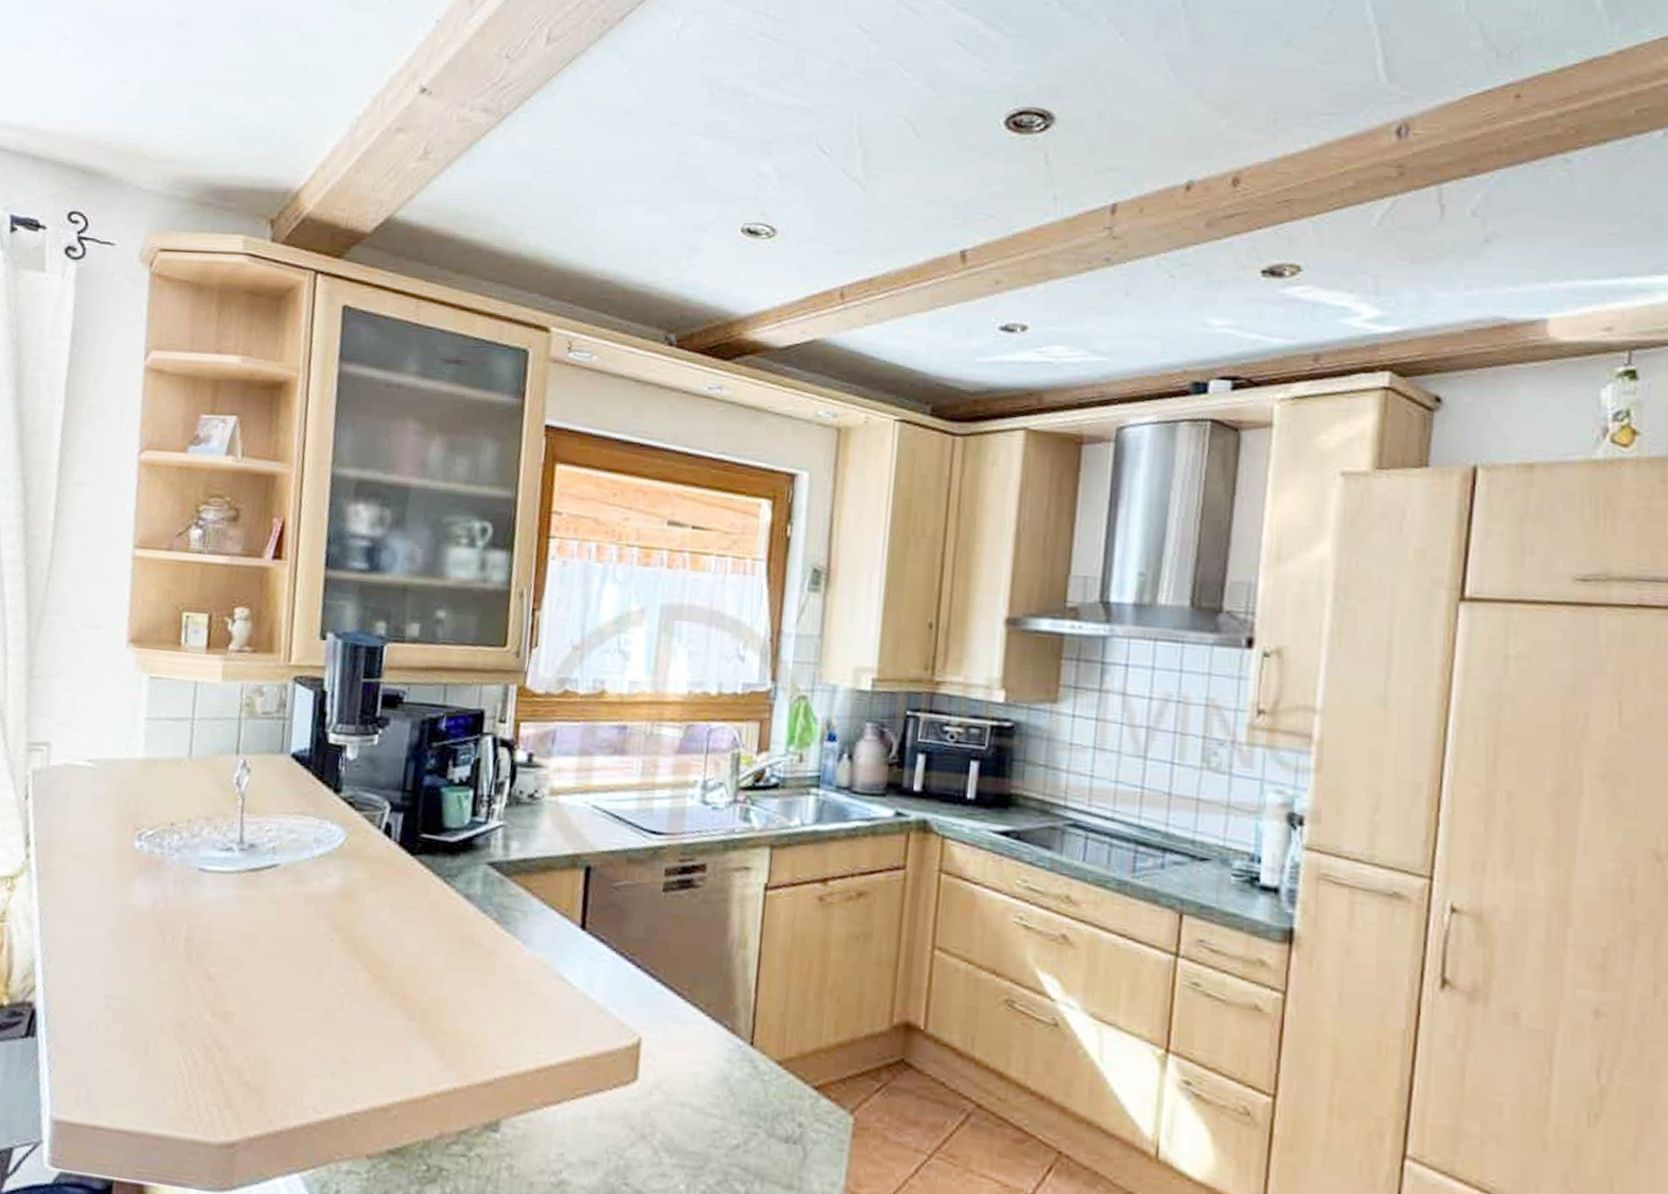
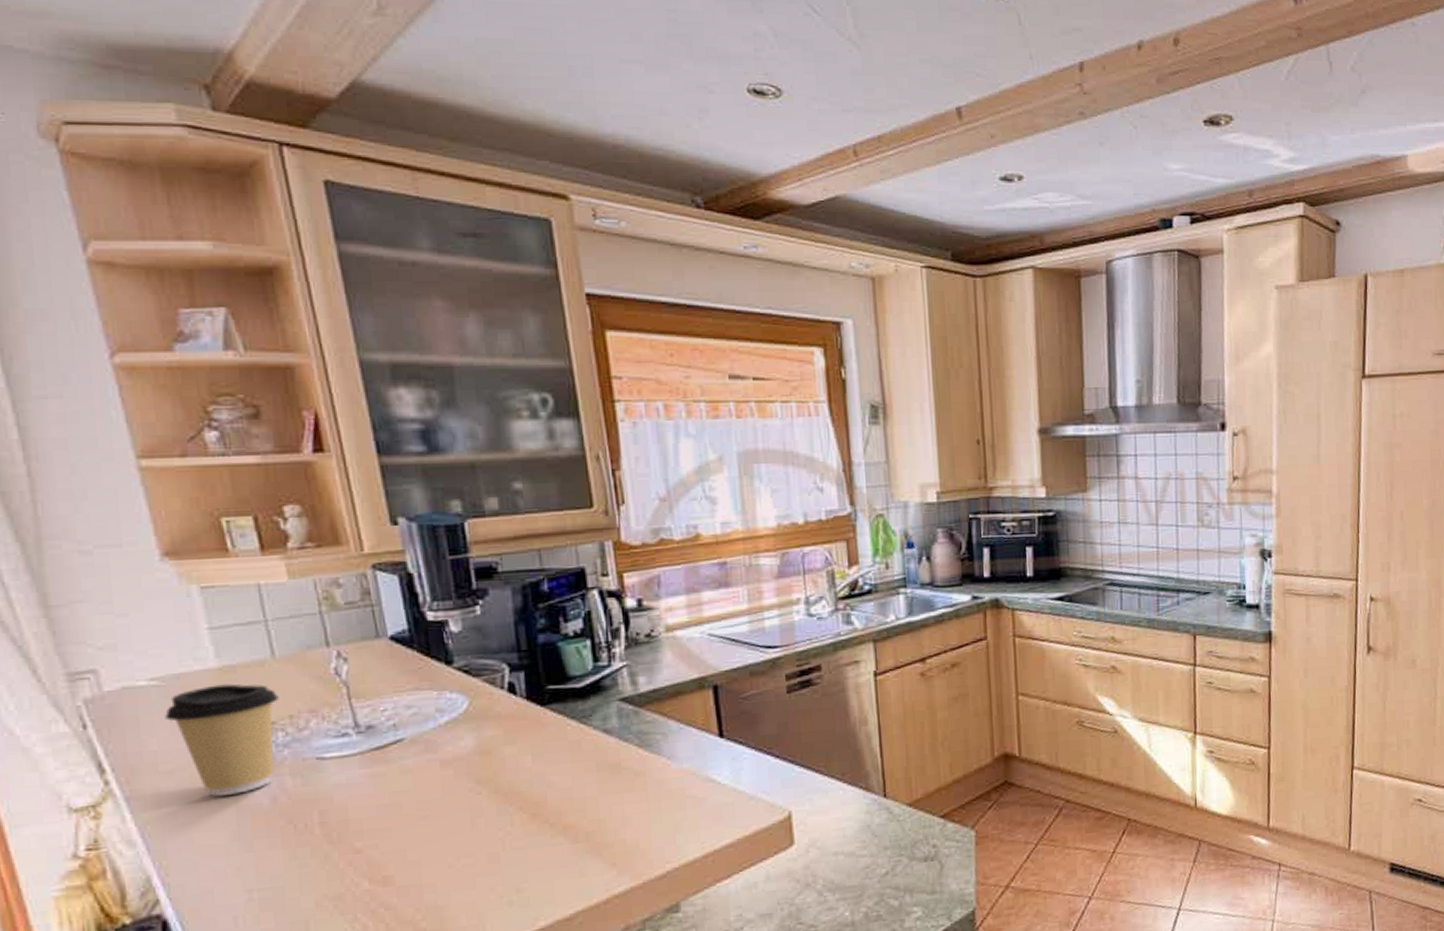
coffee cup: none [89,775,184,892] -> present [165,683,279,796]

